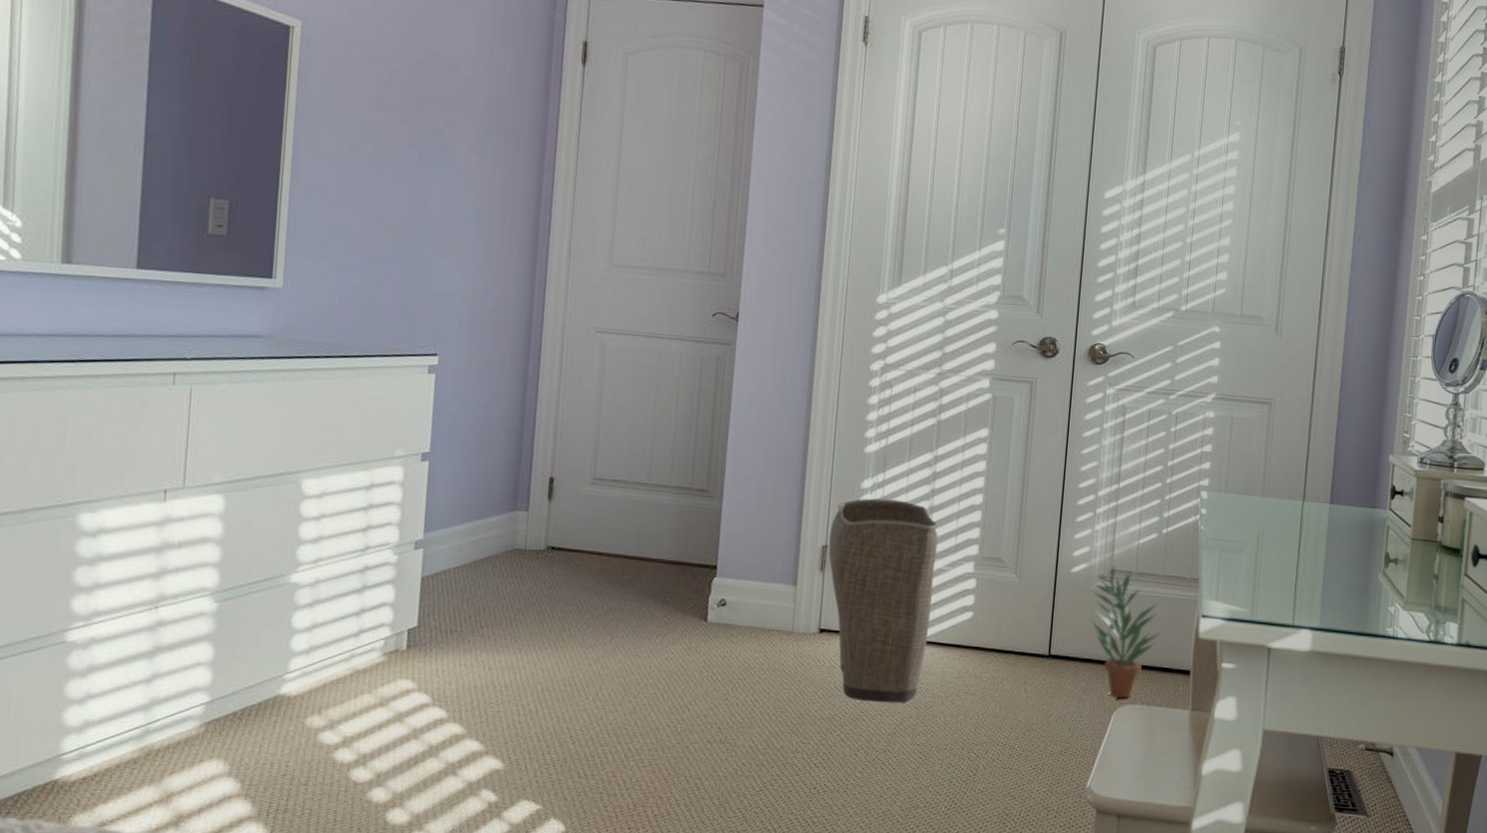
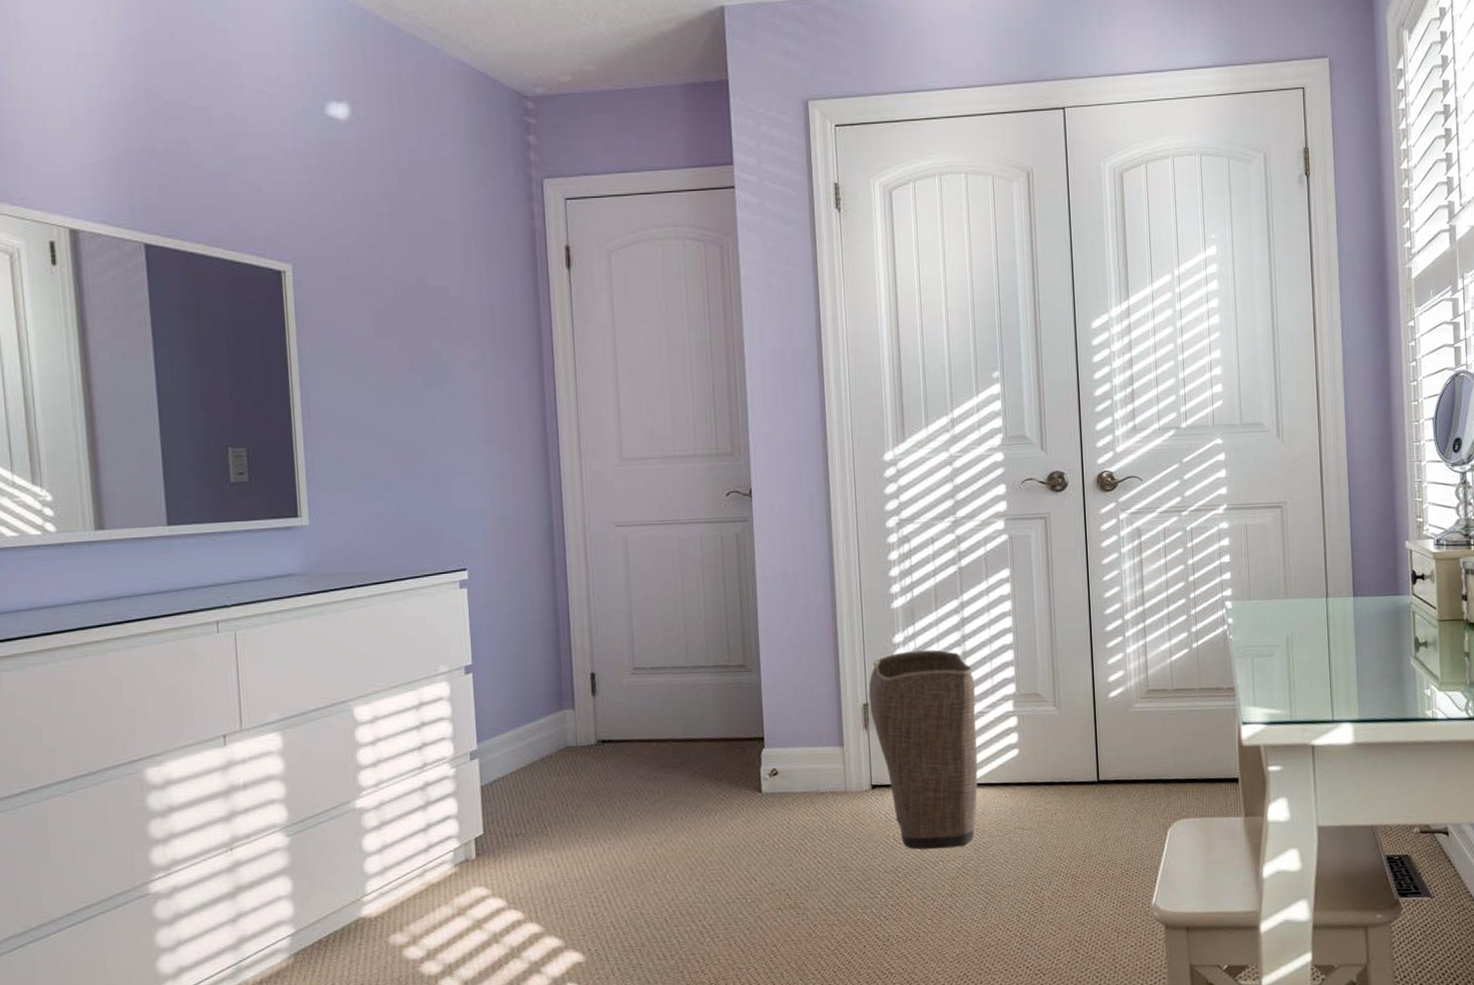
potted plant: present [1091,564,1160,699] -> none [1132,684,1204,815]

